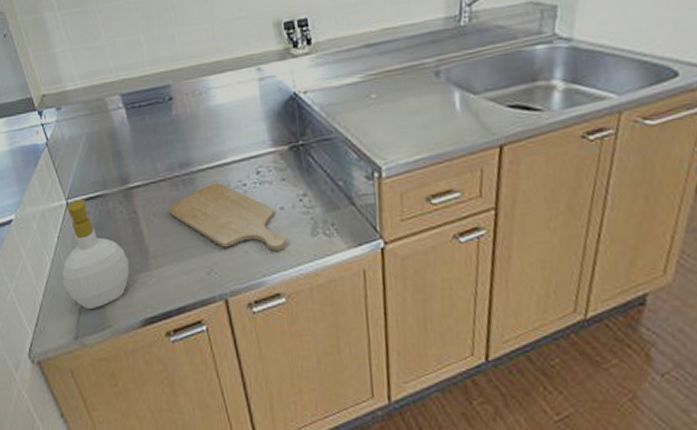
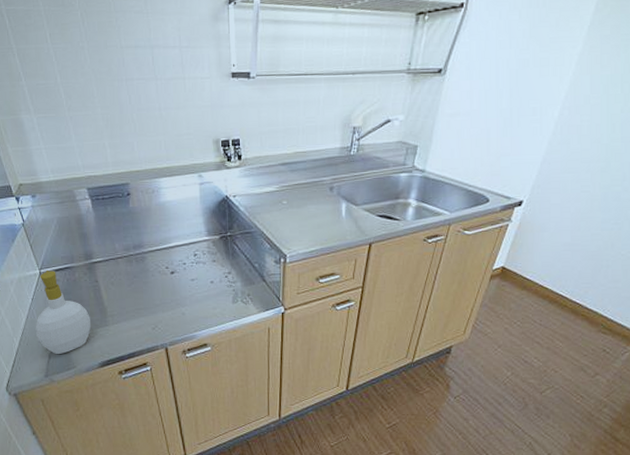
chopping board: present [169,182,286,251] -> none [125,261,213,313]

